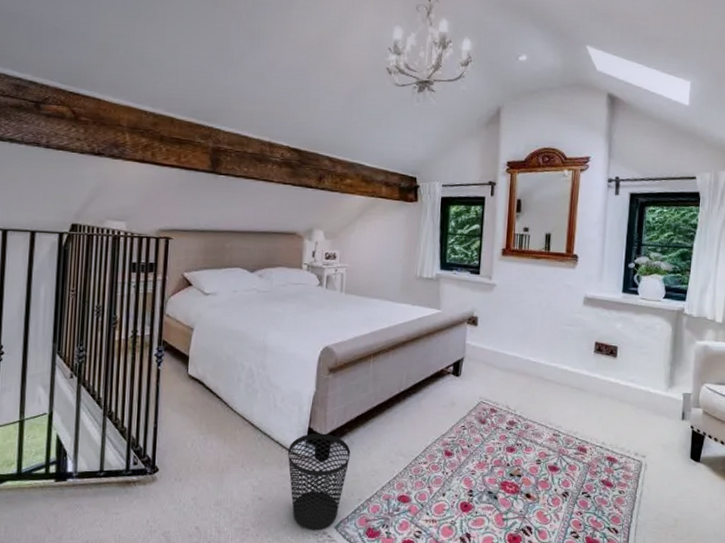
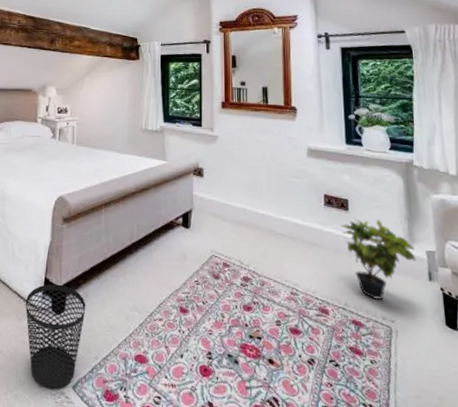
potted plant: none [607,364,673,438] -> present [340,218,417,300]

